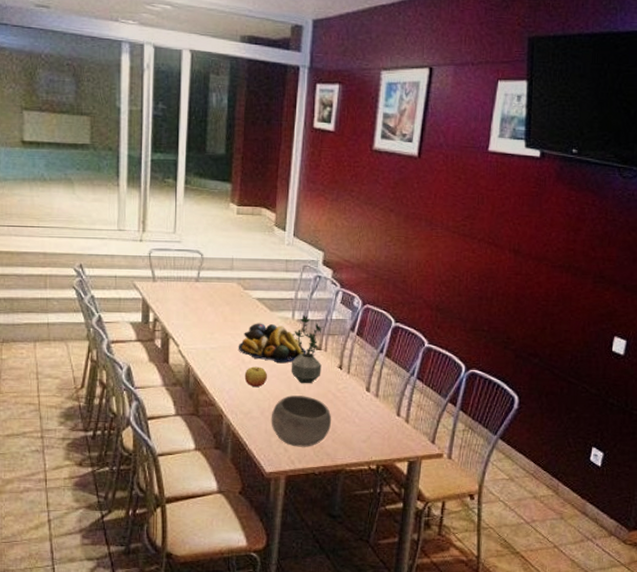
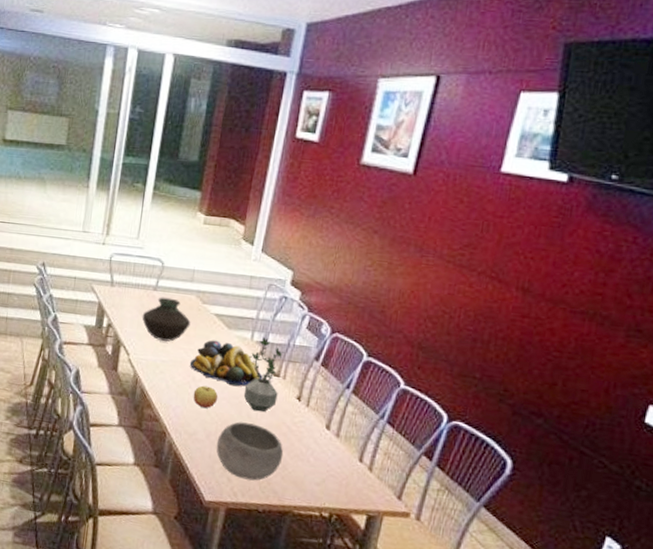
vase: none [187,287,235,329] -> present [142,297,191,342]

